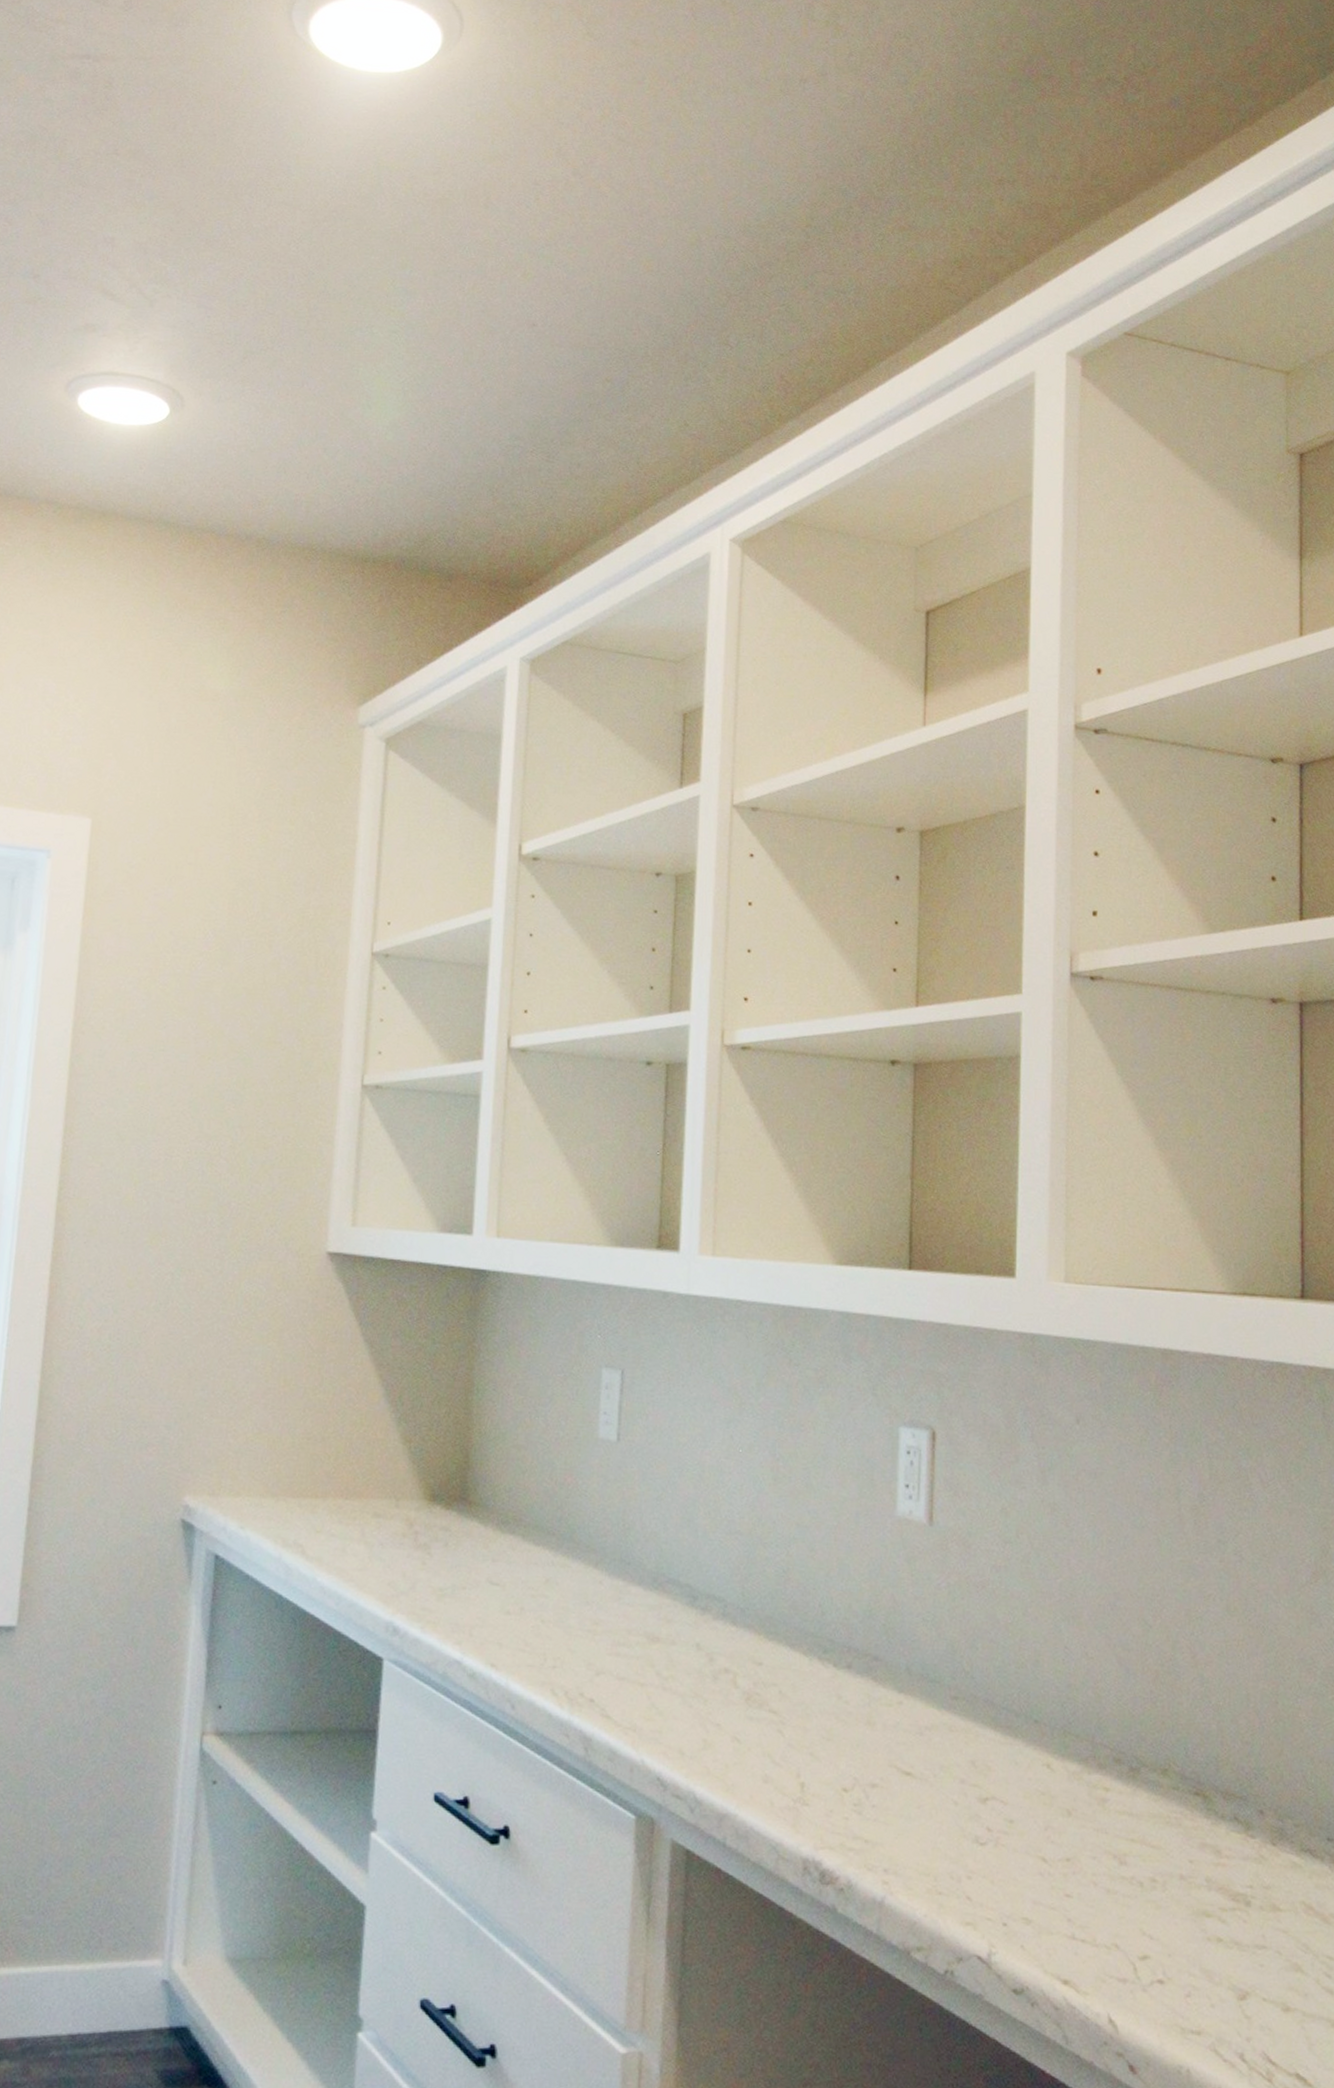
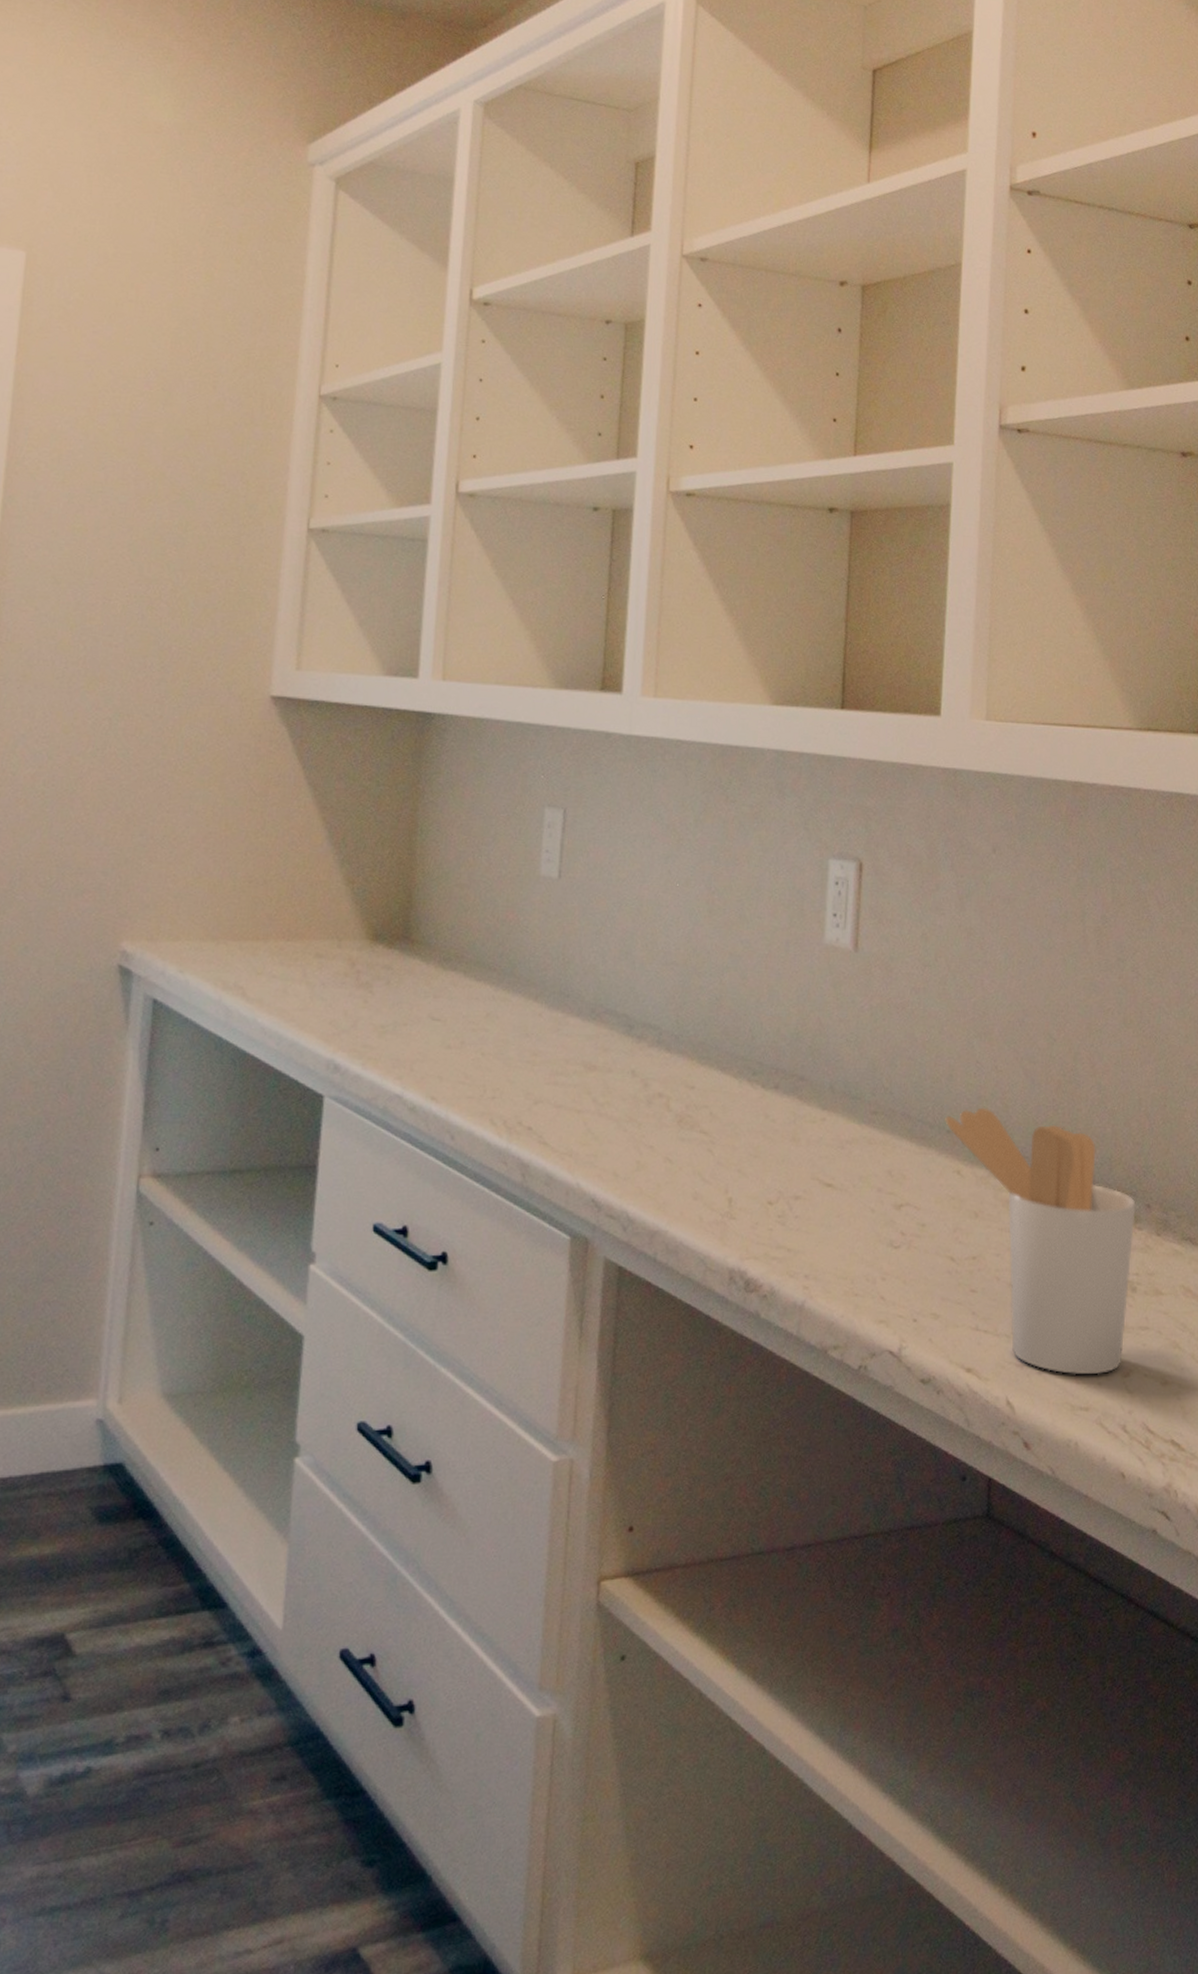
utensil holder: none [1032,1696,1247,1996] -> present [945,1107,1136,1375]

